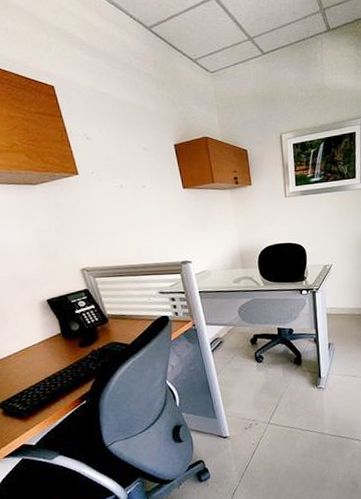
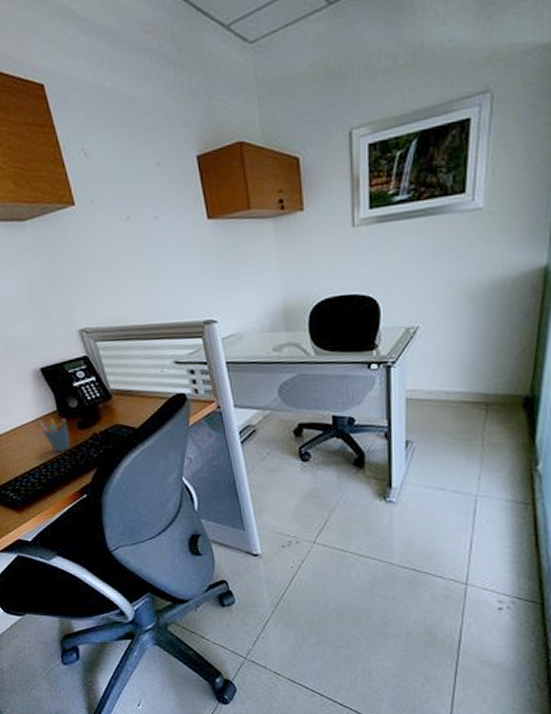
pen holder: none [45,339,72,368] -> present [39,417,70,453]

